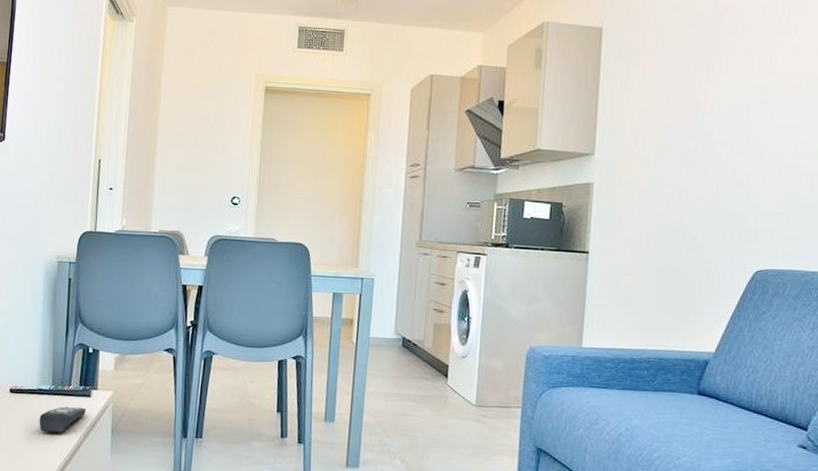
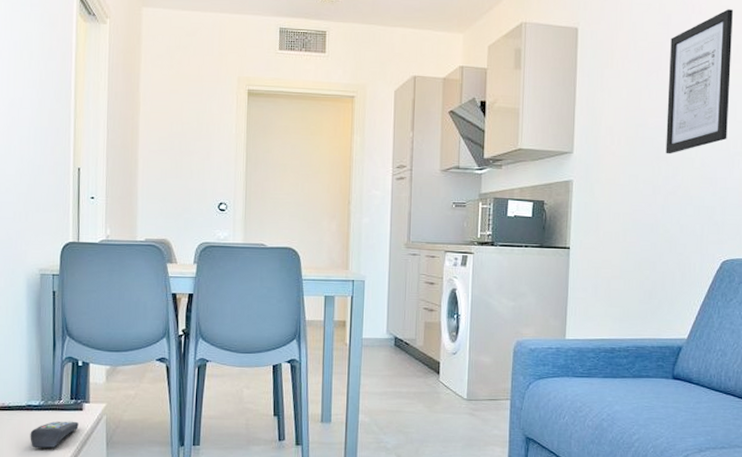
wall art: none [694,9,769,158] -> present [665,9,733,154]

